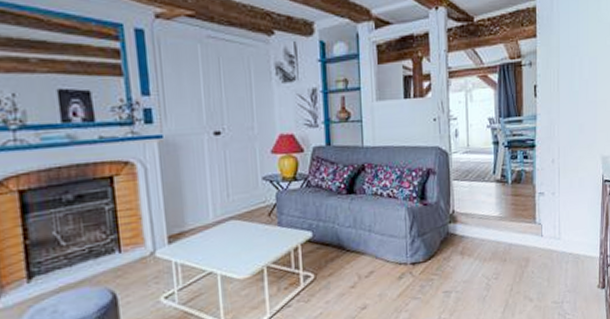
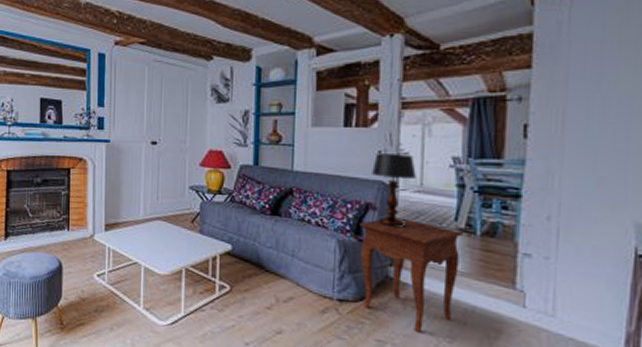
side table: none [423,177,500,278] -> present [359,217,464,334]
table lamp: none [430,119,464,189] -> present [372,153,416,229]

